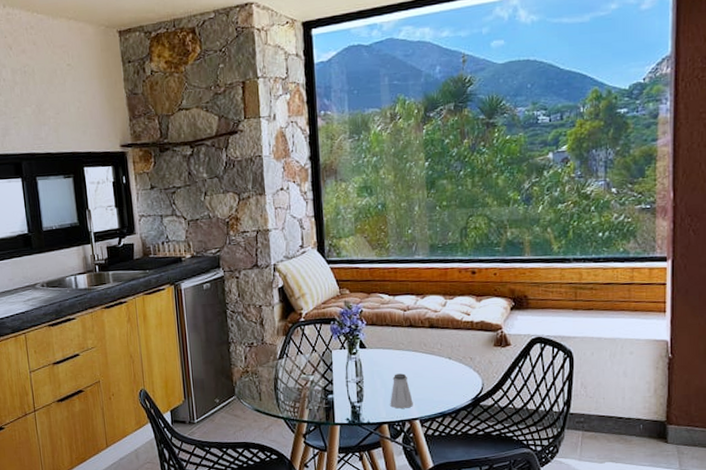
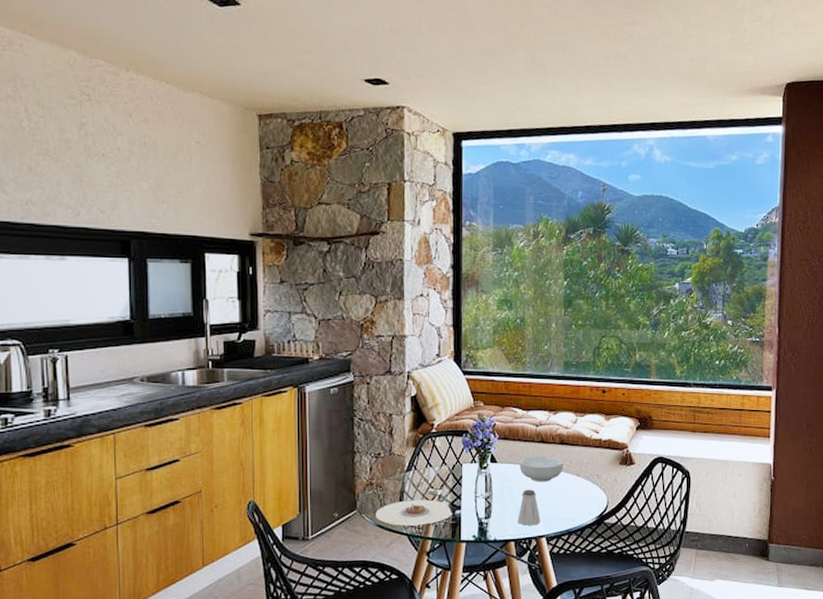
plate: none [253,385,326,410] -> present [376,499,453,526]
cereal bowl: none [389,340,434,366] -> present [519,456,564,482]

